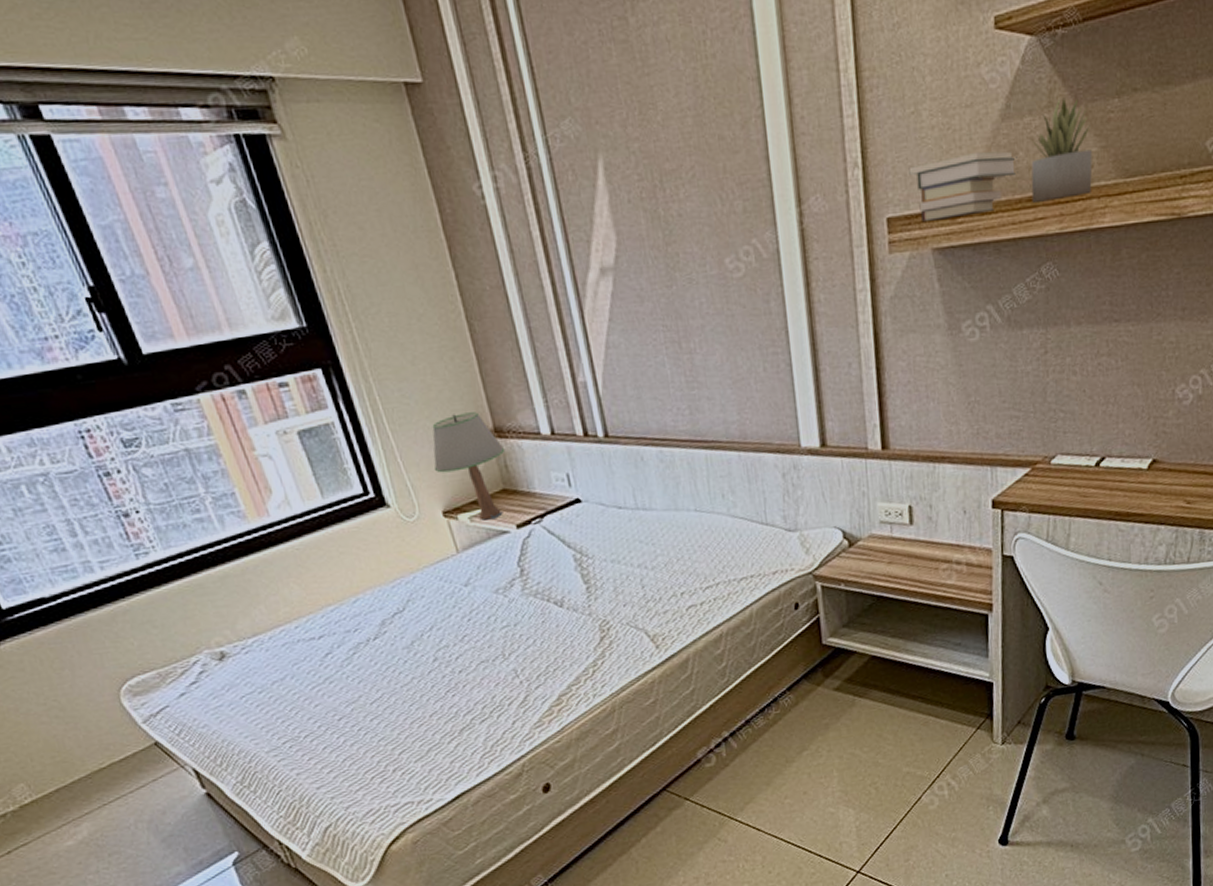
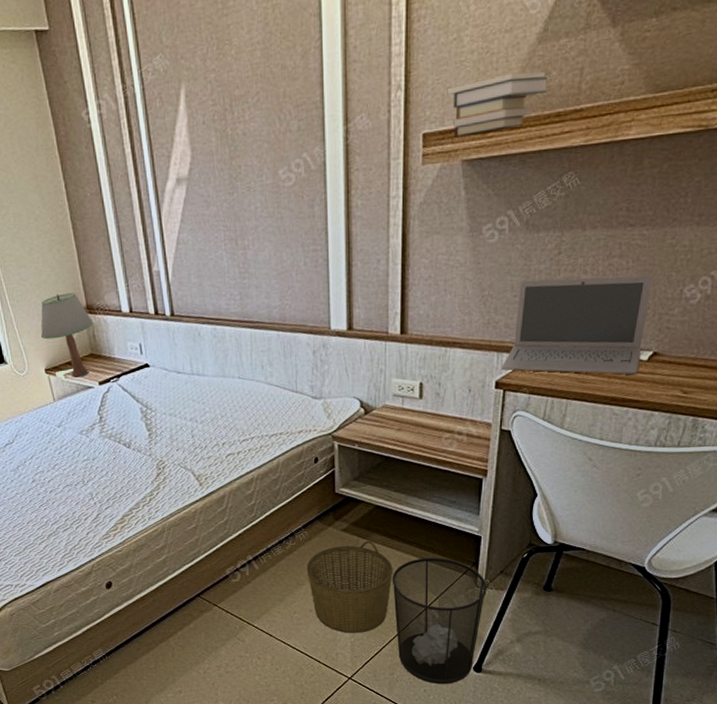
basket: none [795,698,898,816] -> present [306,540,393,633]
waste bin: none [897,712,1005,866] -> present [392,557,487,685]
laptop: none [996,375,1144,488] -> present [501,275,653,375]
succulent plant: present [1031,97,1093,204] -> none [560,19,625,119]

